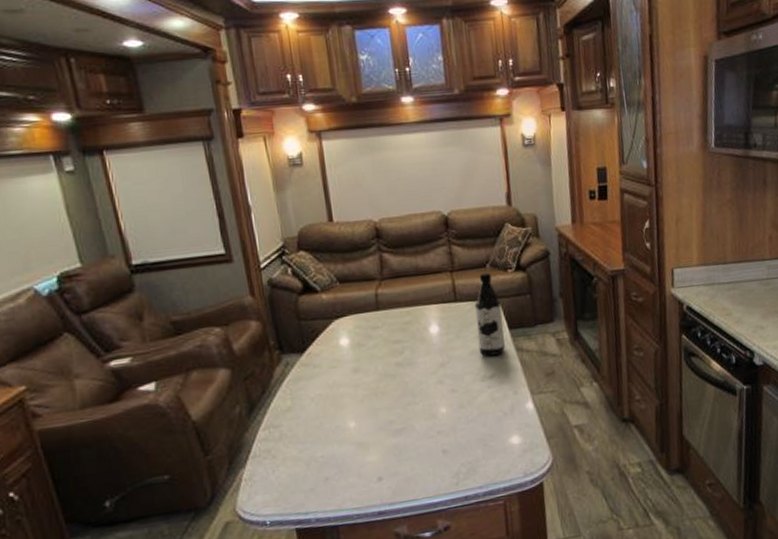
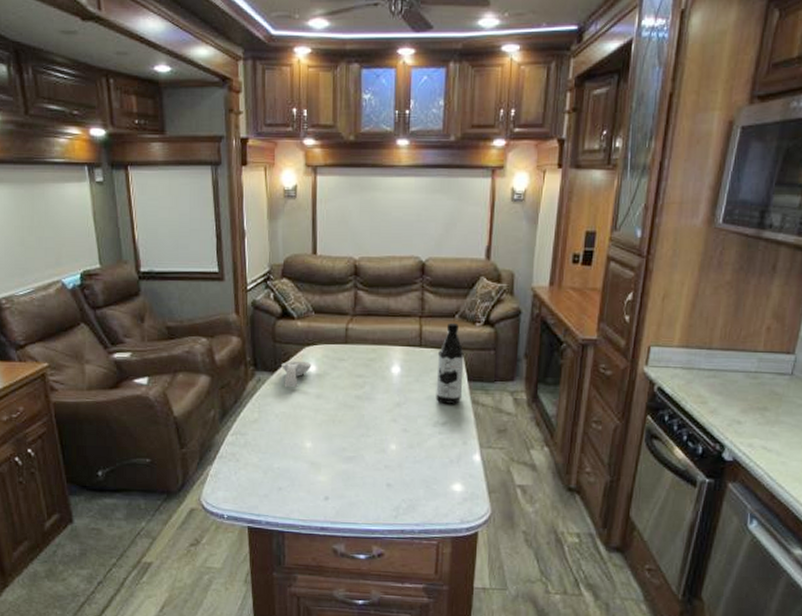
spoon rest: none [310,335,344,366] -> present [281,360,312,387]

